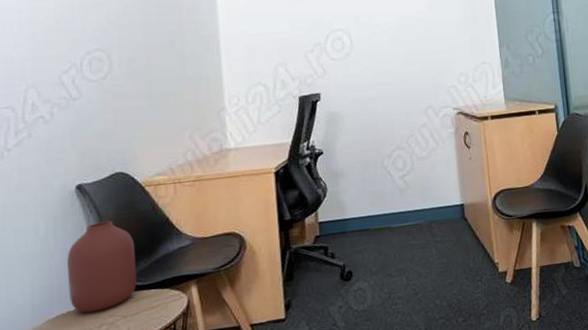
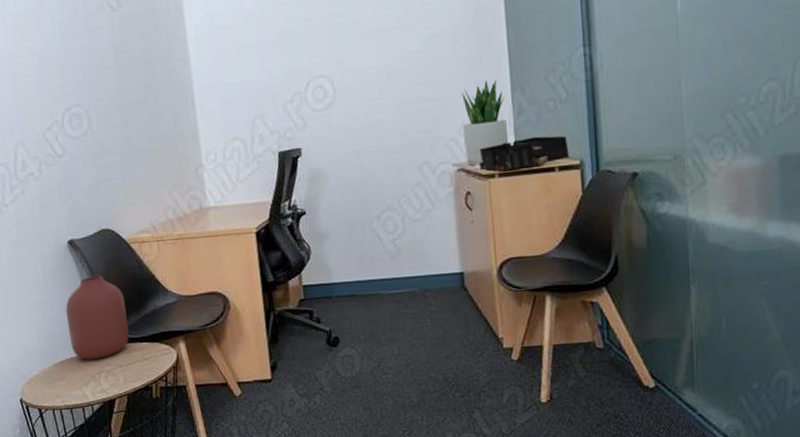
planter: none [460,37,498,110] -> present [462,80,508,166]
printer: none [474,85,546,115] -> present [478,136,570,172]

